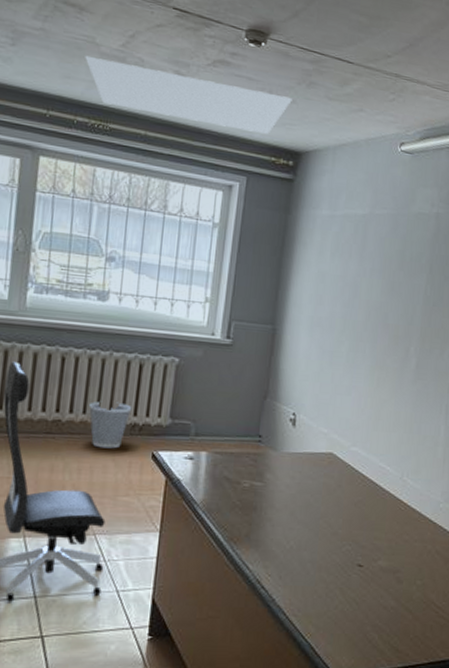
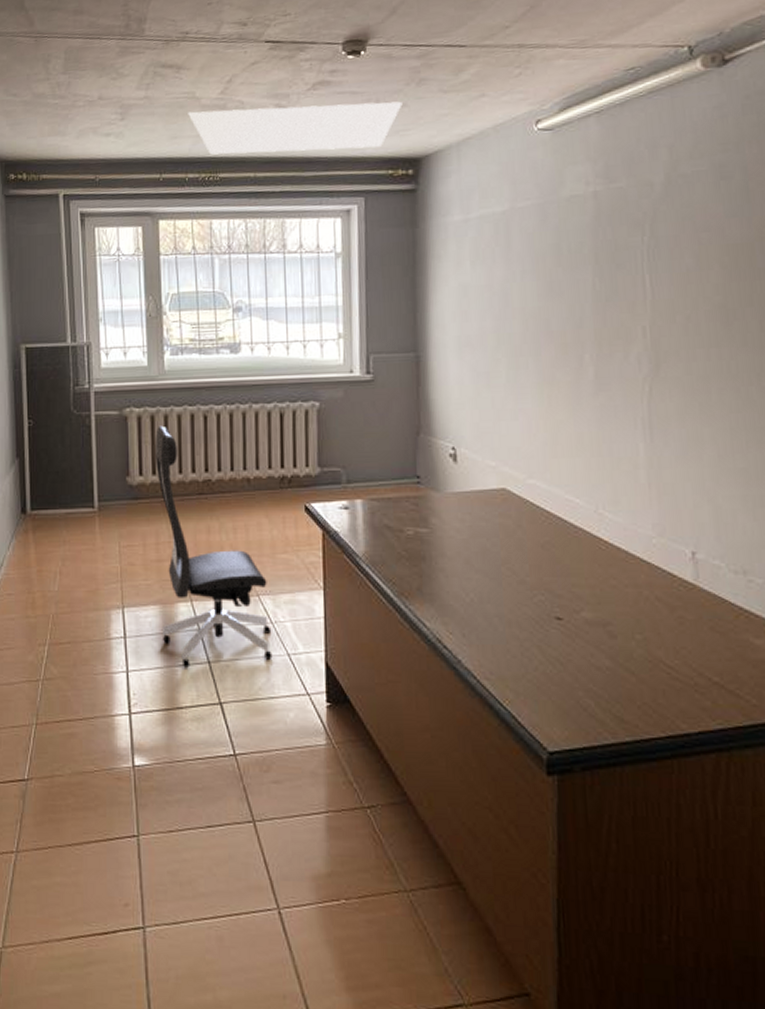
wastebasket: present [88,402,132,449] -> none [235,455,279,505]

